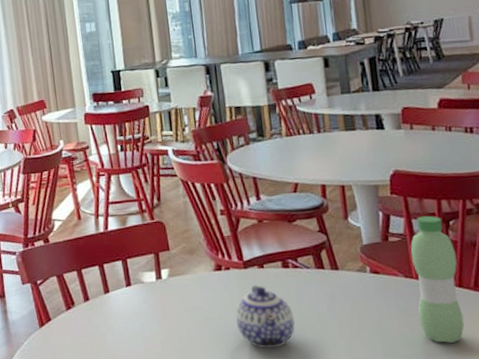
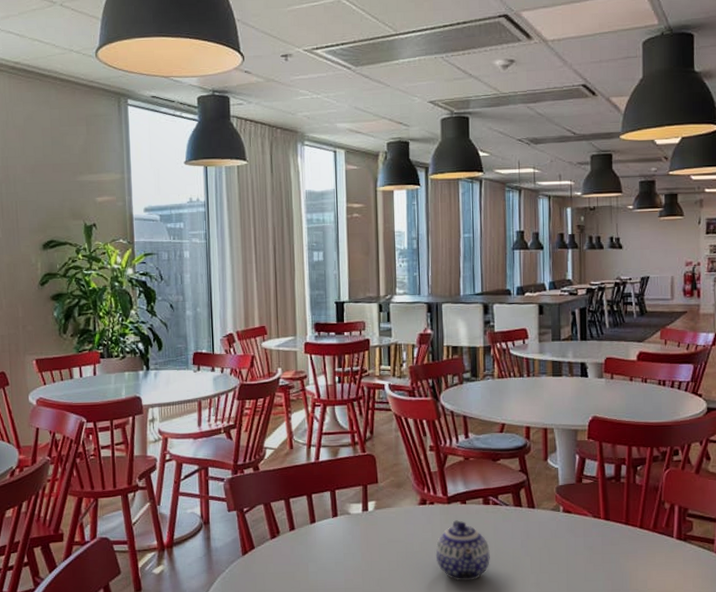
water bottle: present [411,215,465,343] -> none [601,460,641,579]

